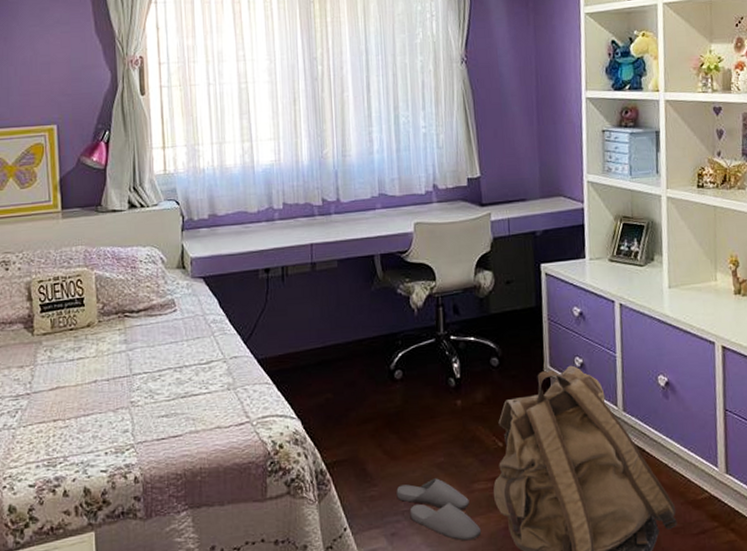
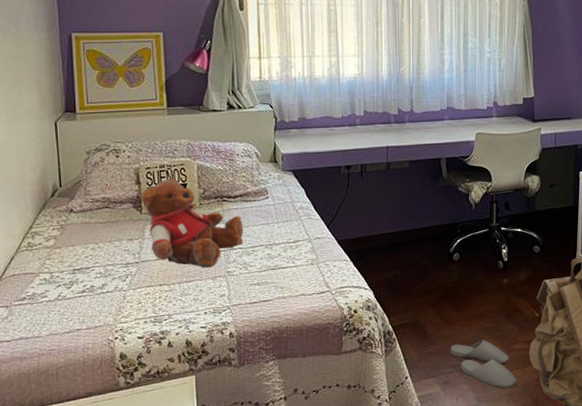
teddy bear: none [33,292,149,398] -> present [141,178,244,268]

